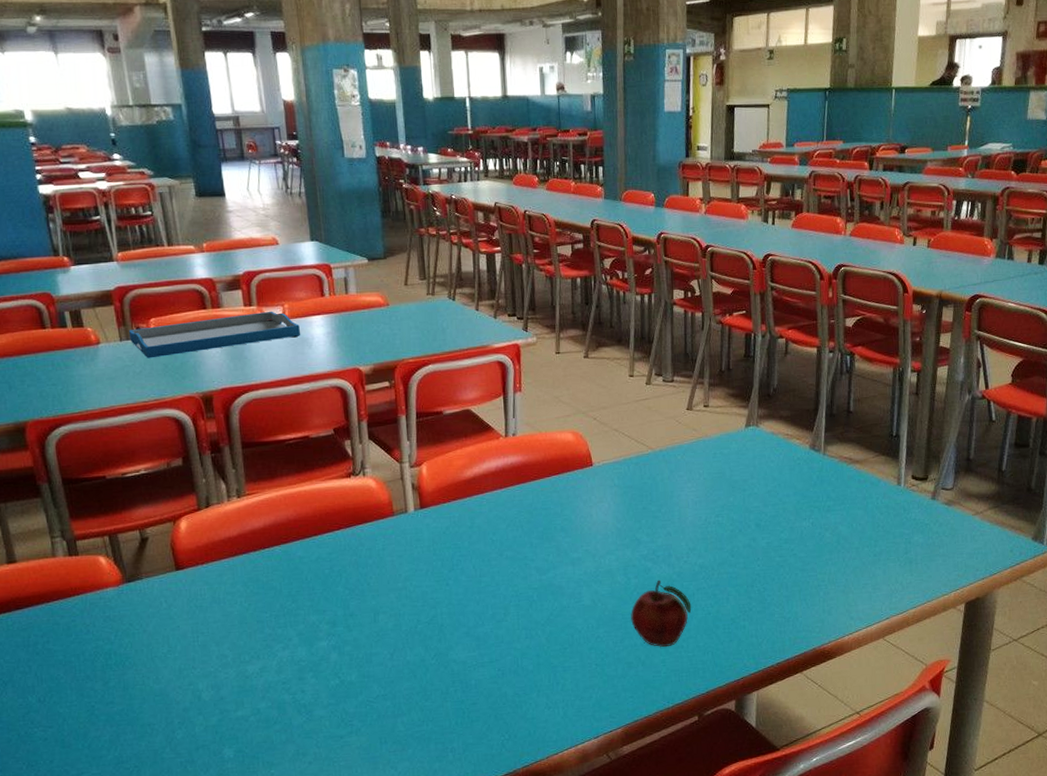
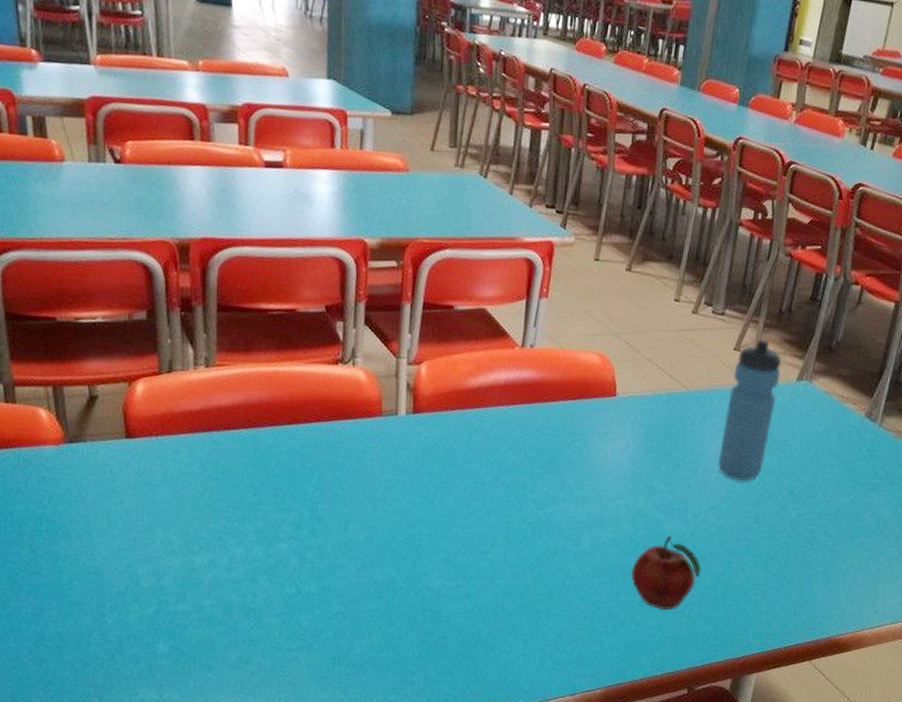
tray: present [128,311,301,359] -> none [99,150,302,191]
water bottle: none [689,397,731,522] -> present [718,339,783,481]

